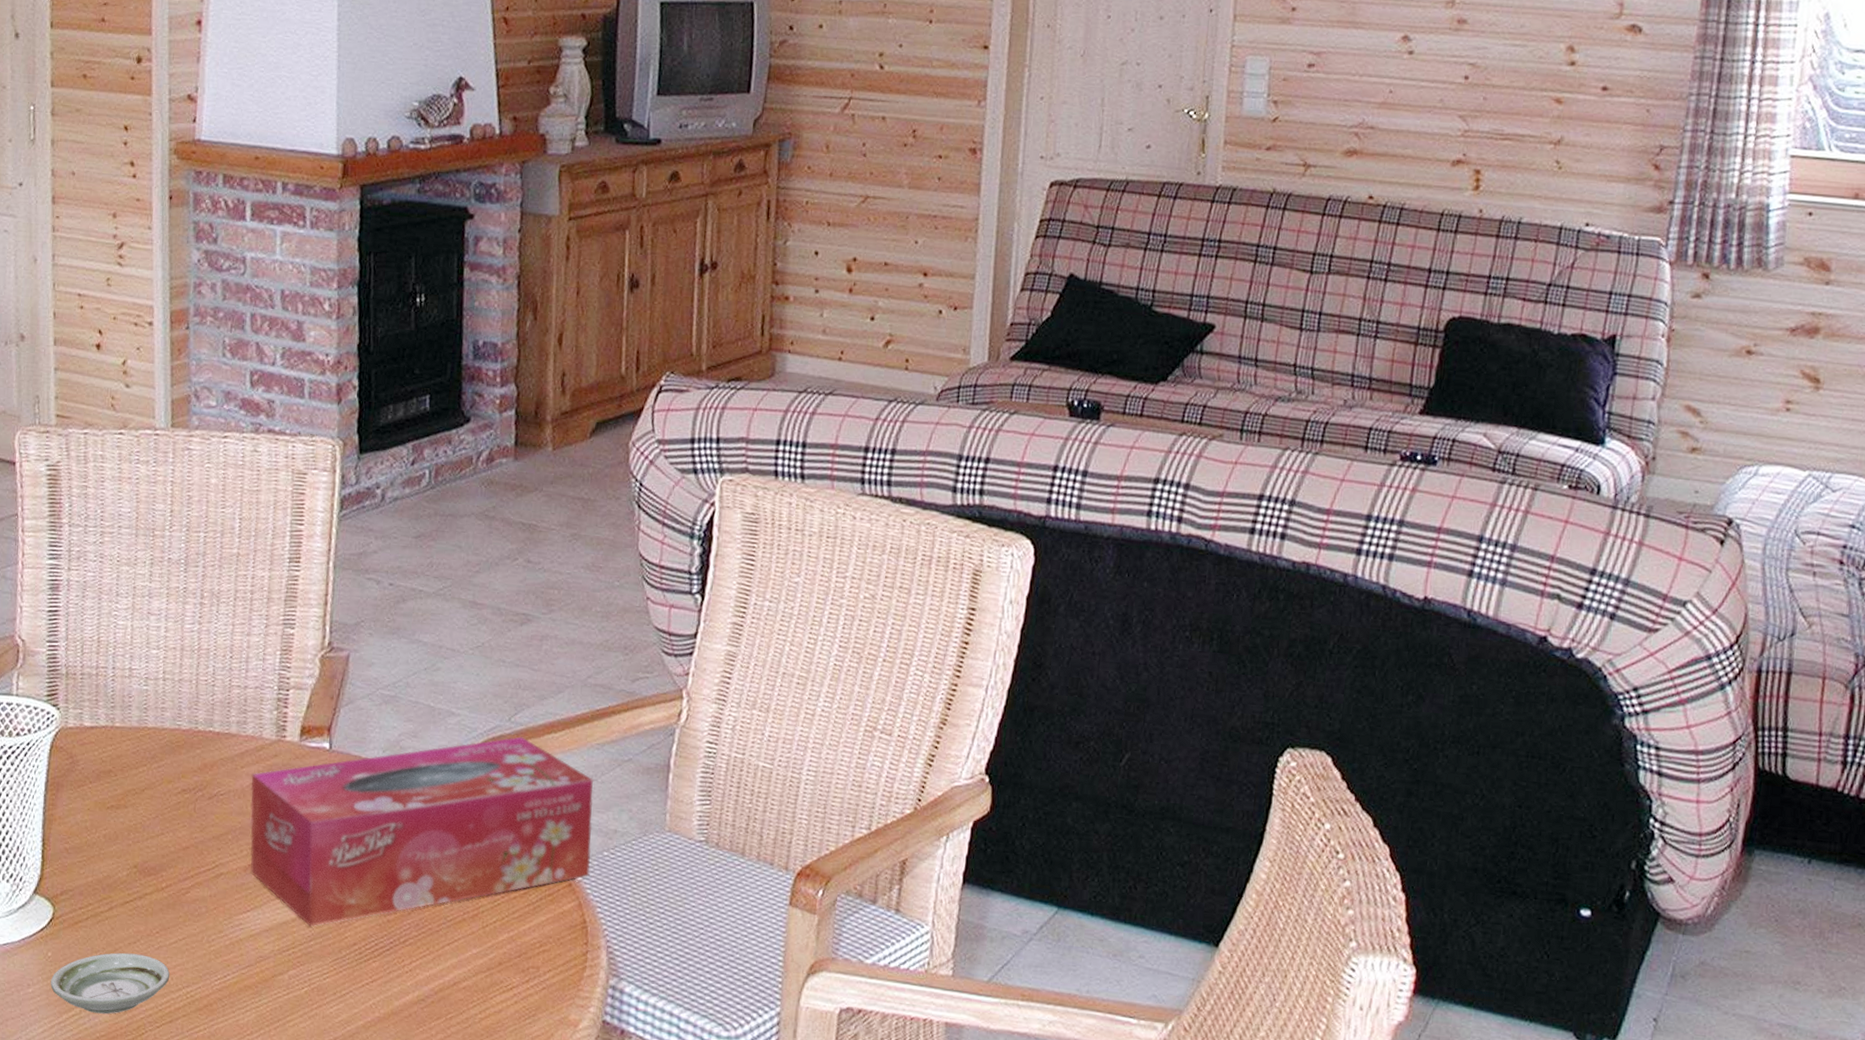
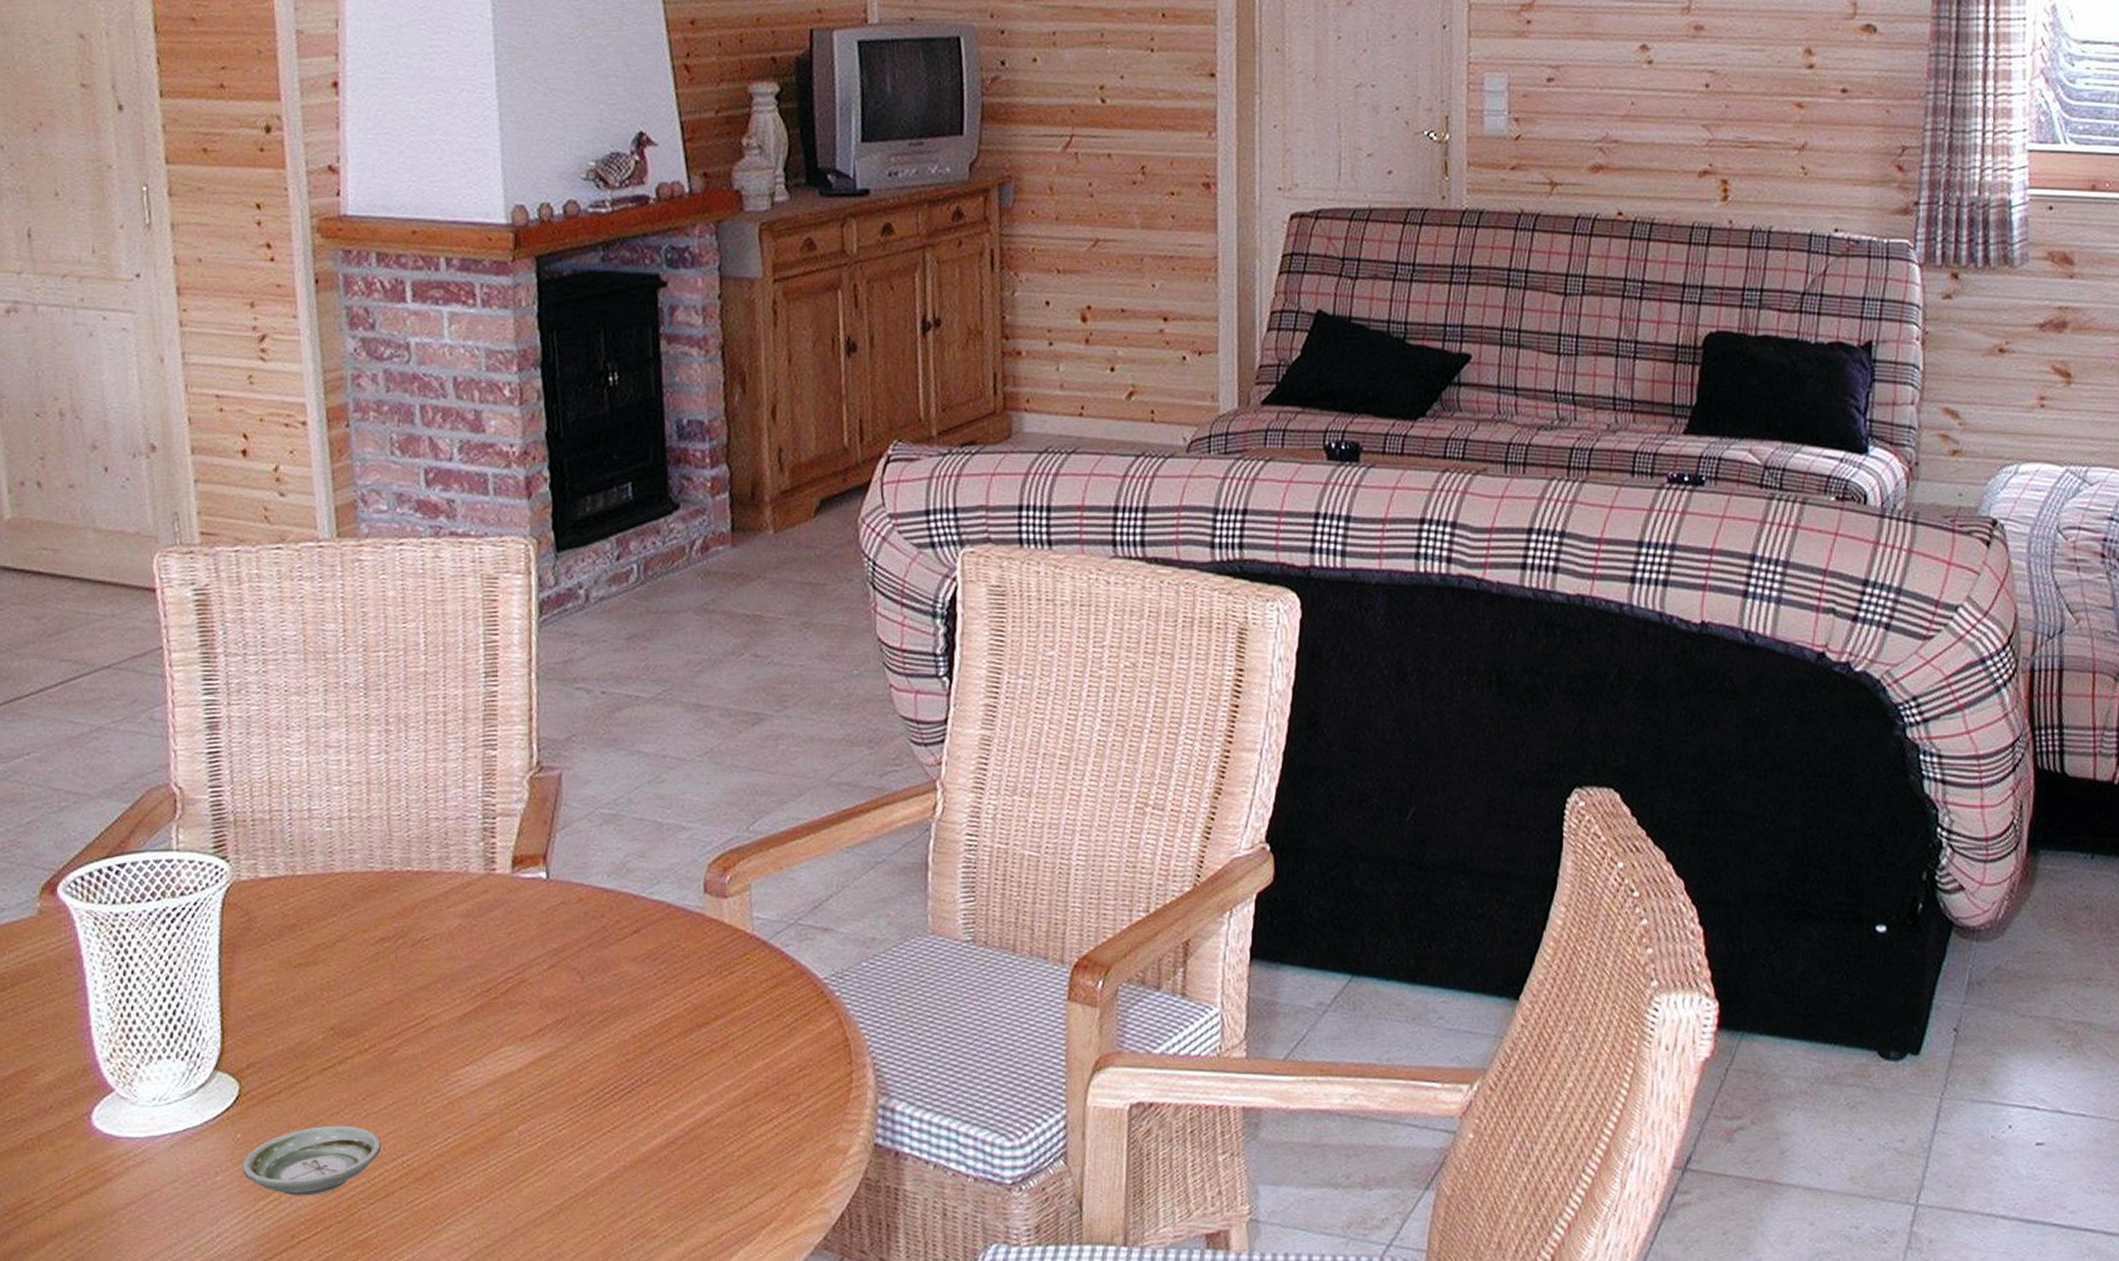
tissue box: present [250,736,594,927] -> none [459,846,849,1075]

